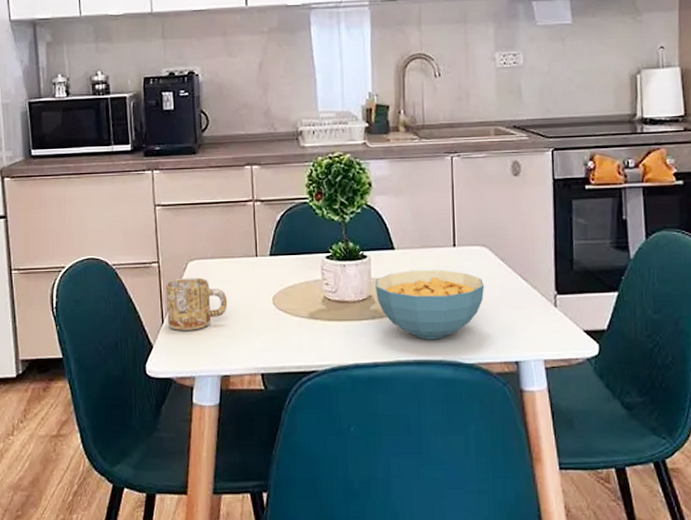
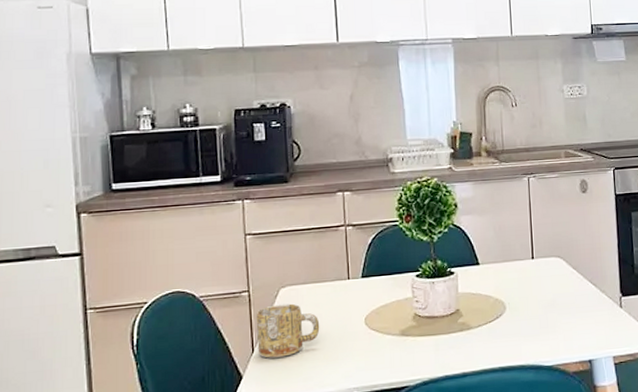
cereal bowl: present [375,270,485,340] -> none [462,281,561,347]

